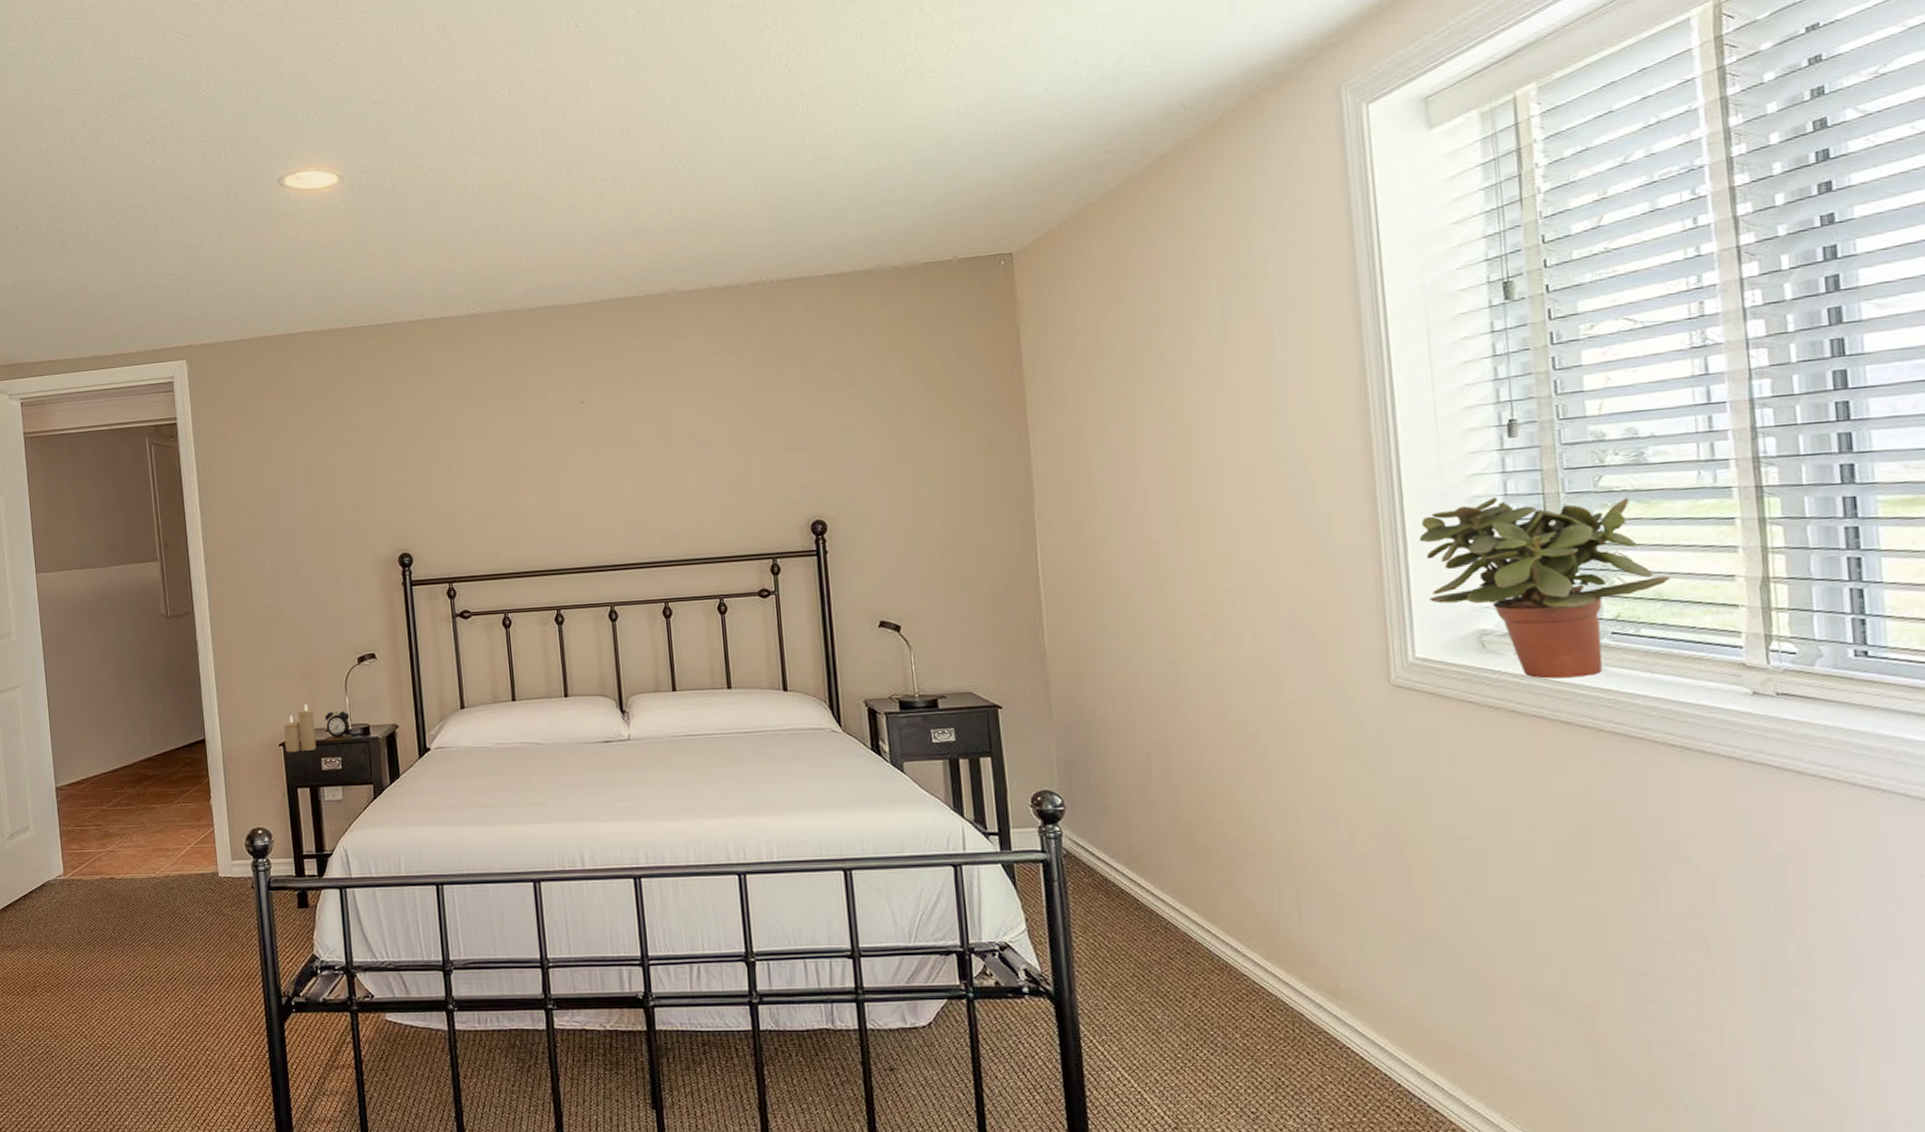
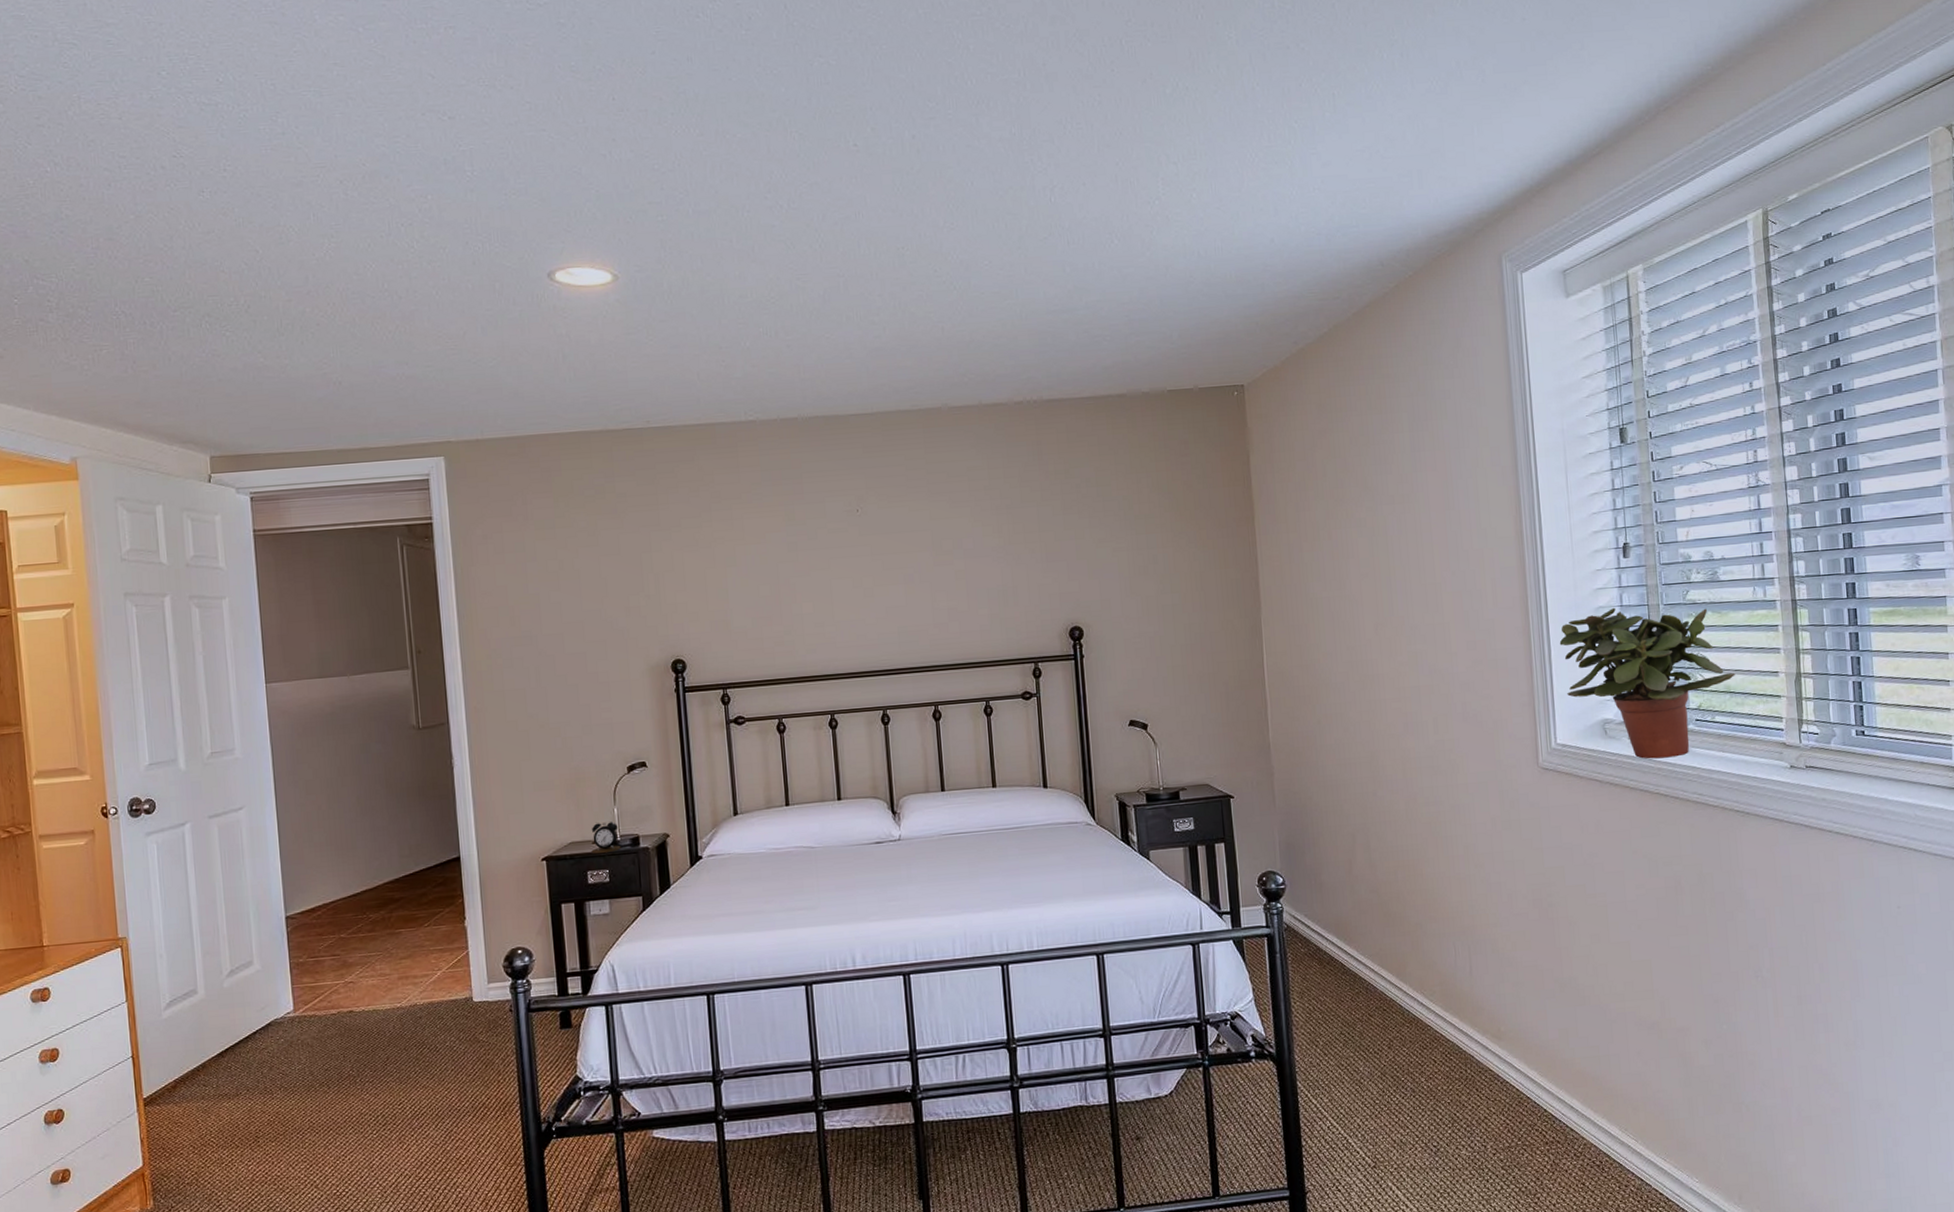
candle: present [283,704,317,753] -> none [547,816,583,868]

